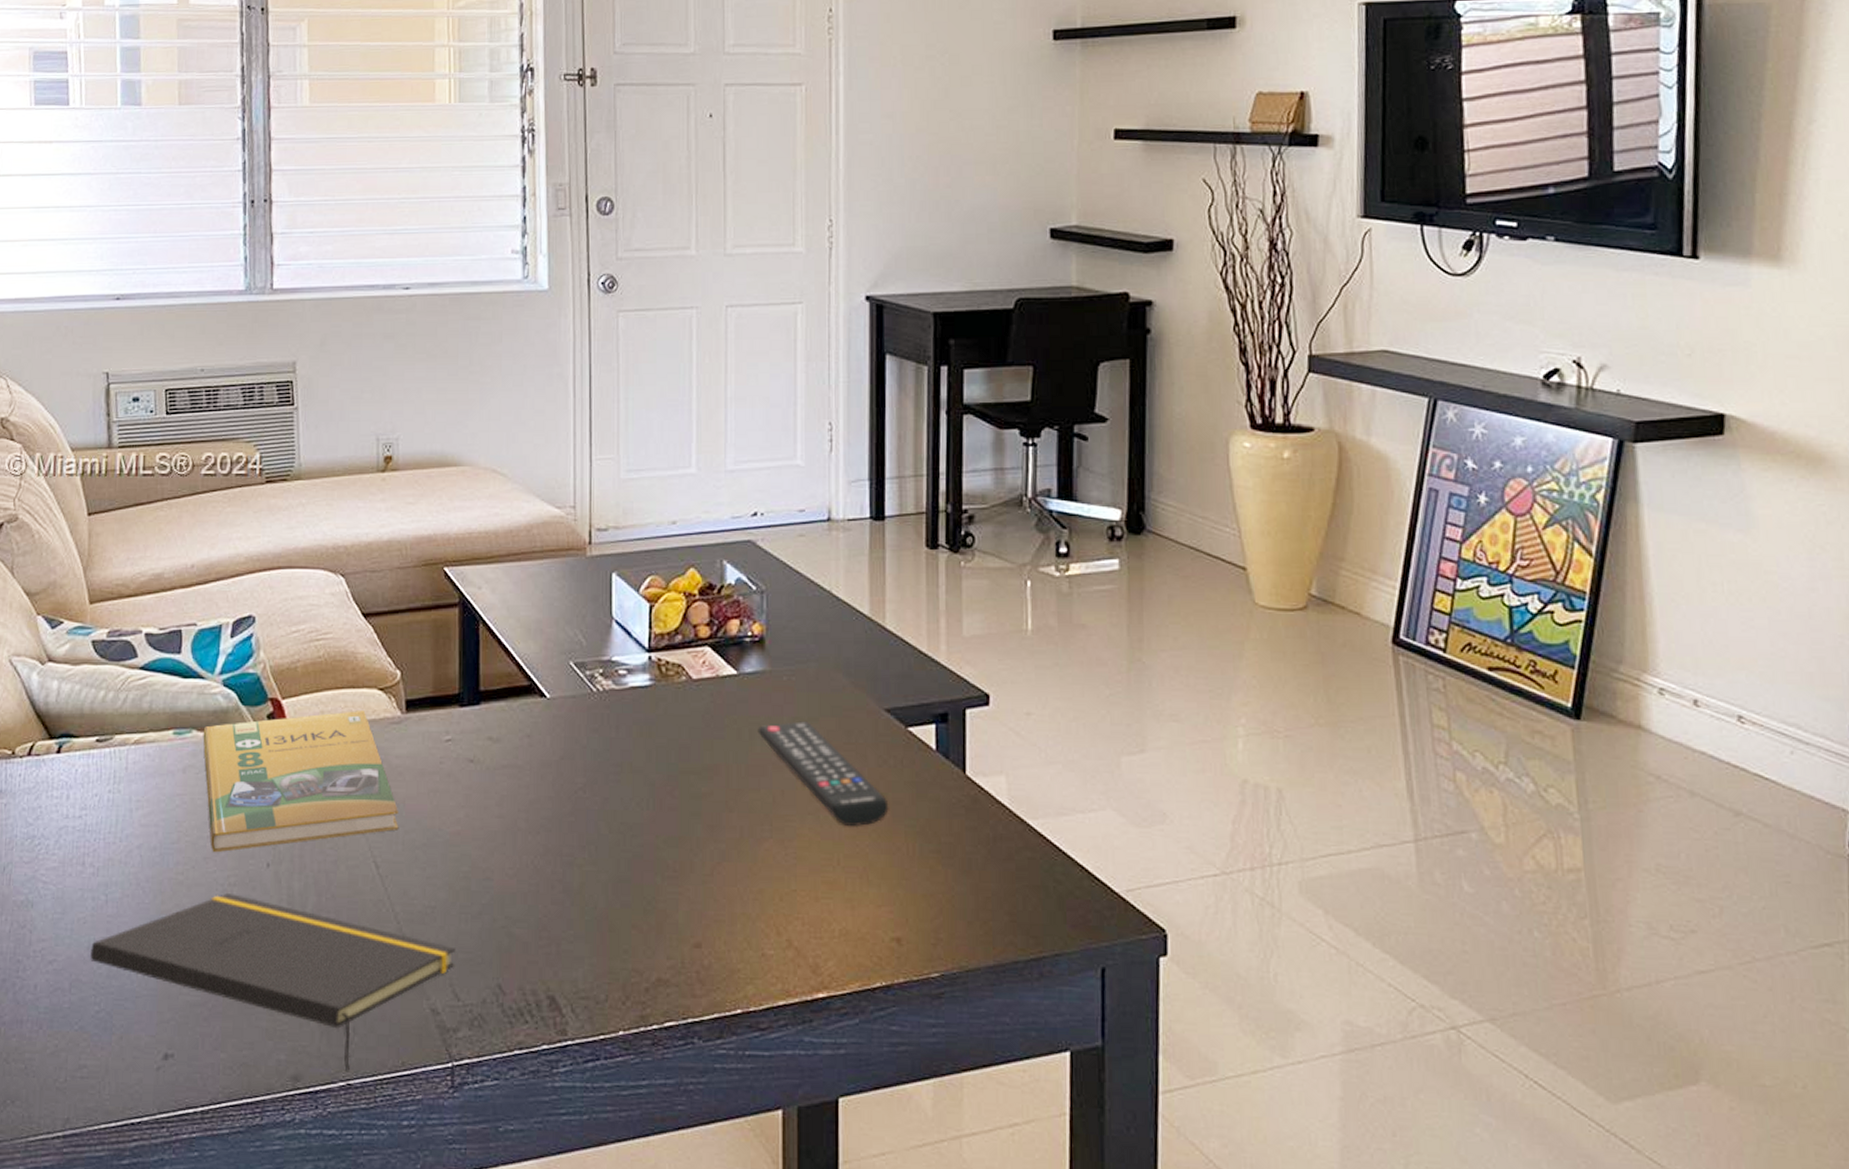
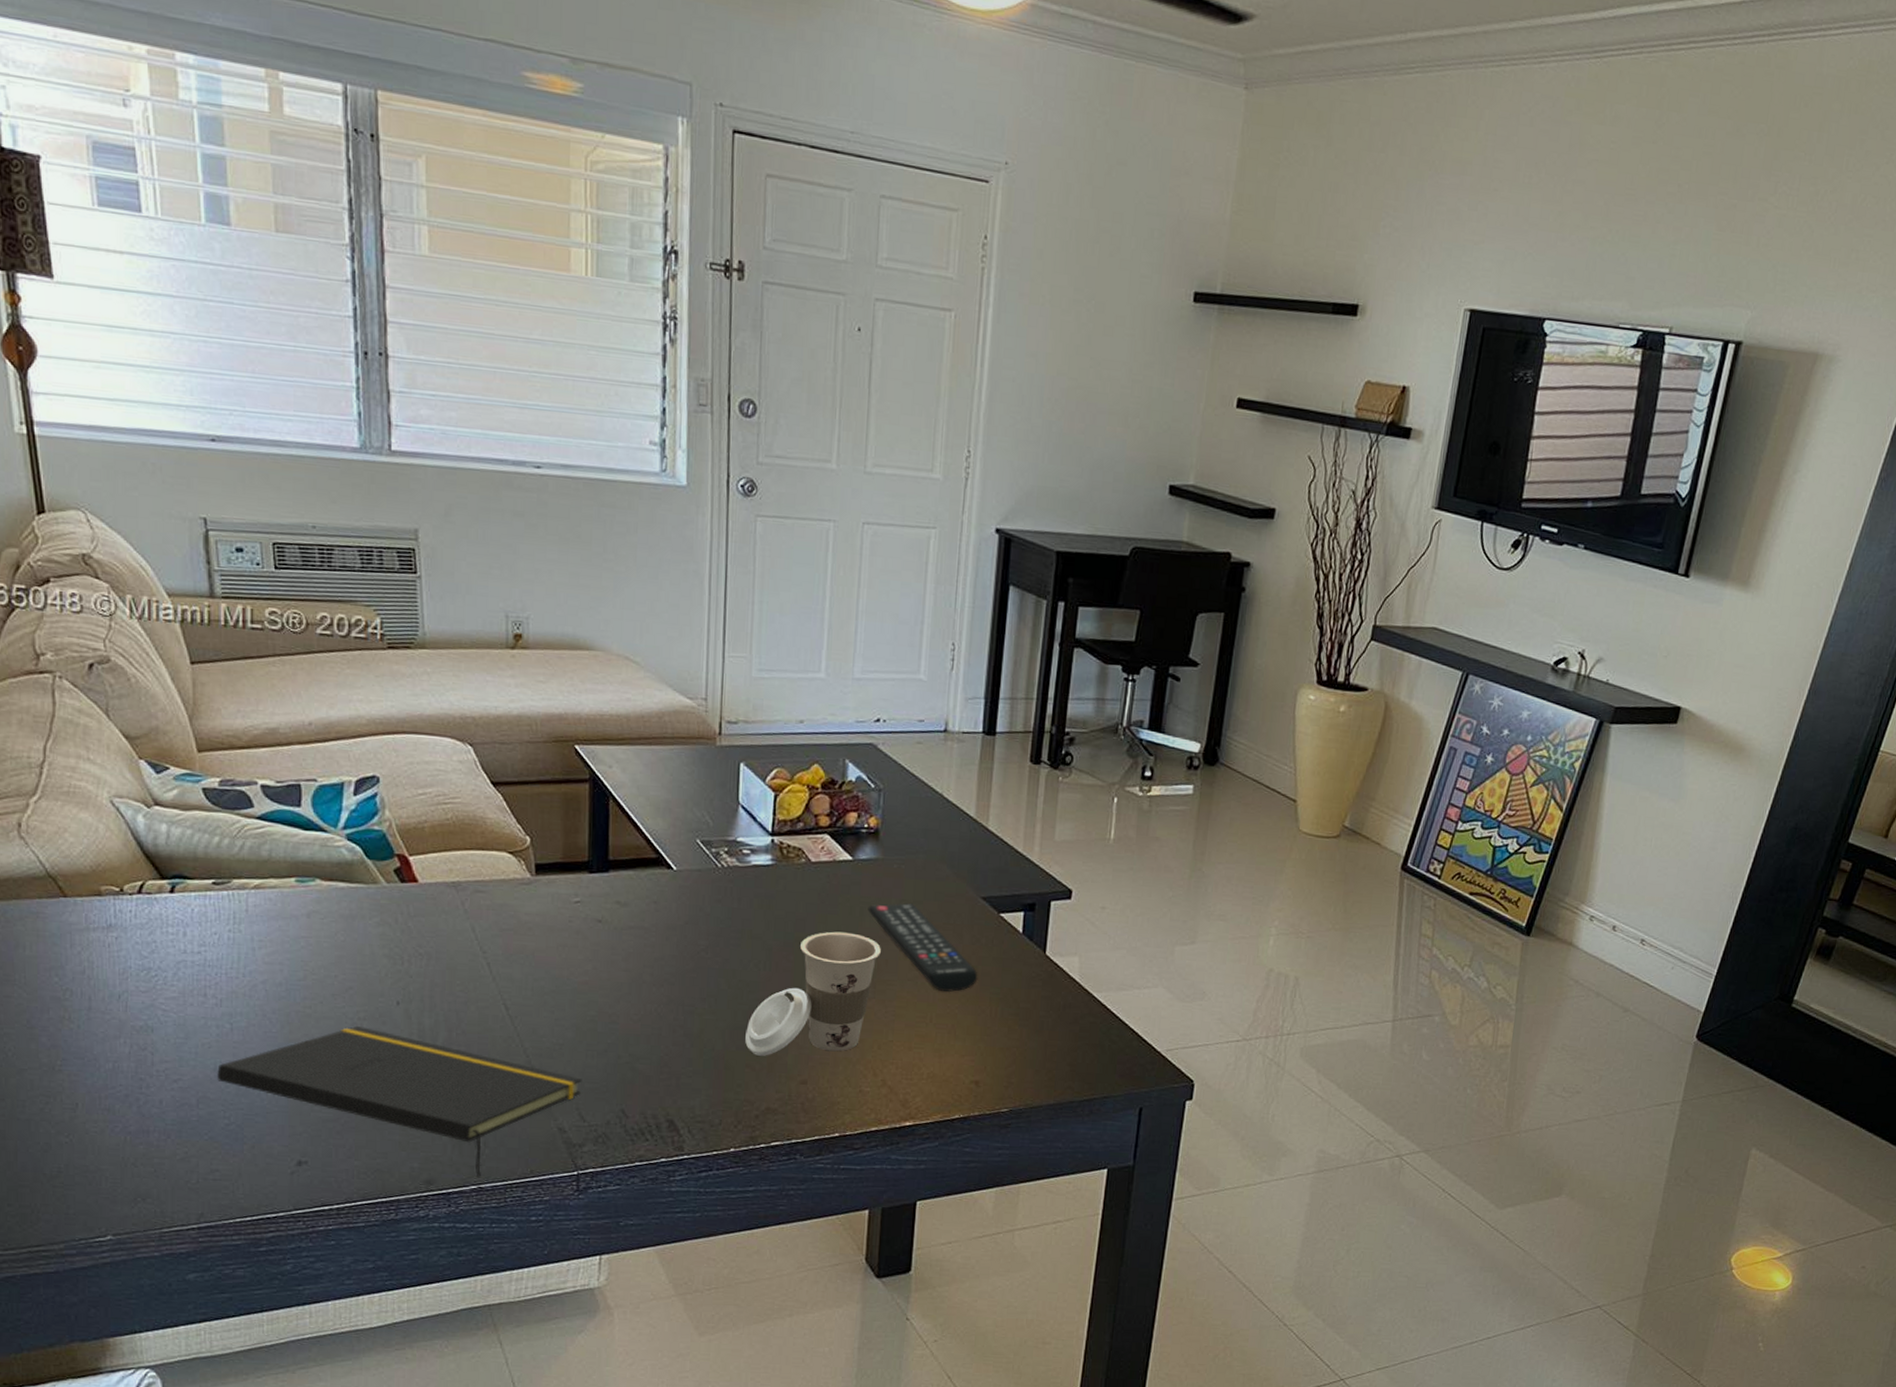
booklet: present [203,709,399,853] -> none [327,870,528,991]
cup: none [630,759,775,914] -> present [745,931,881,1056]

